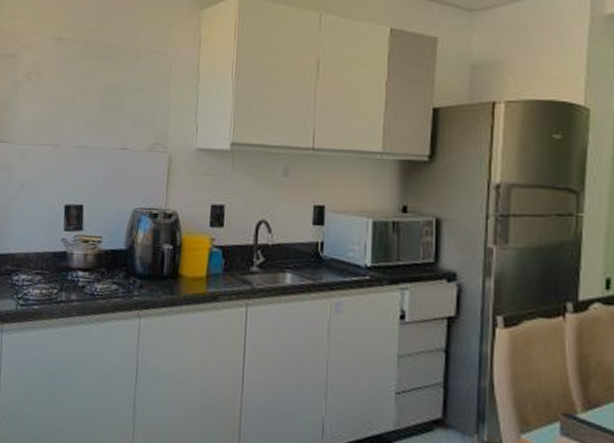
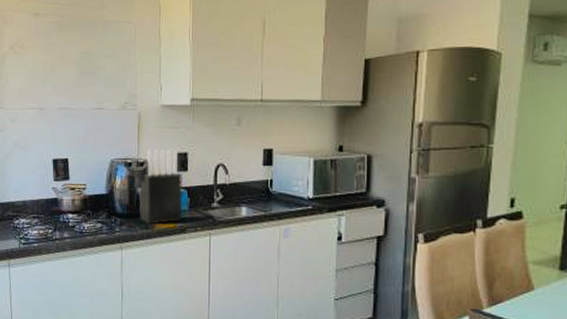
knife block: none [162,199,217,290] -> present [138,149,183,225]

